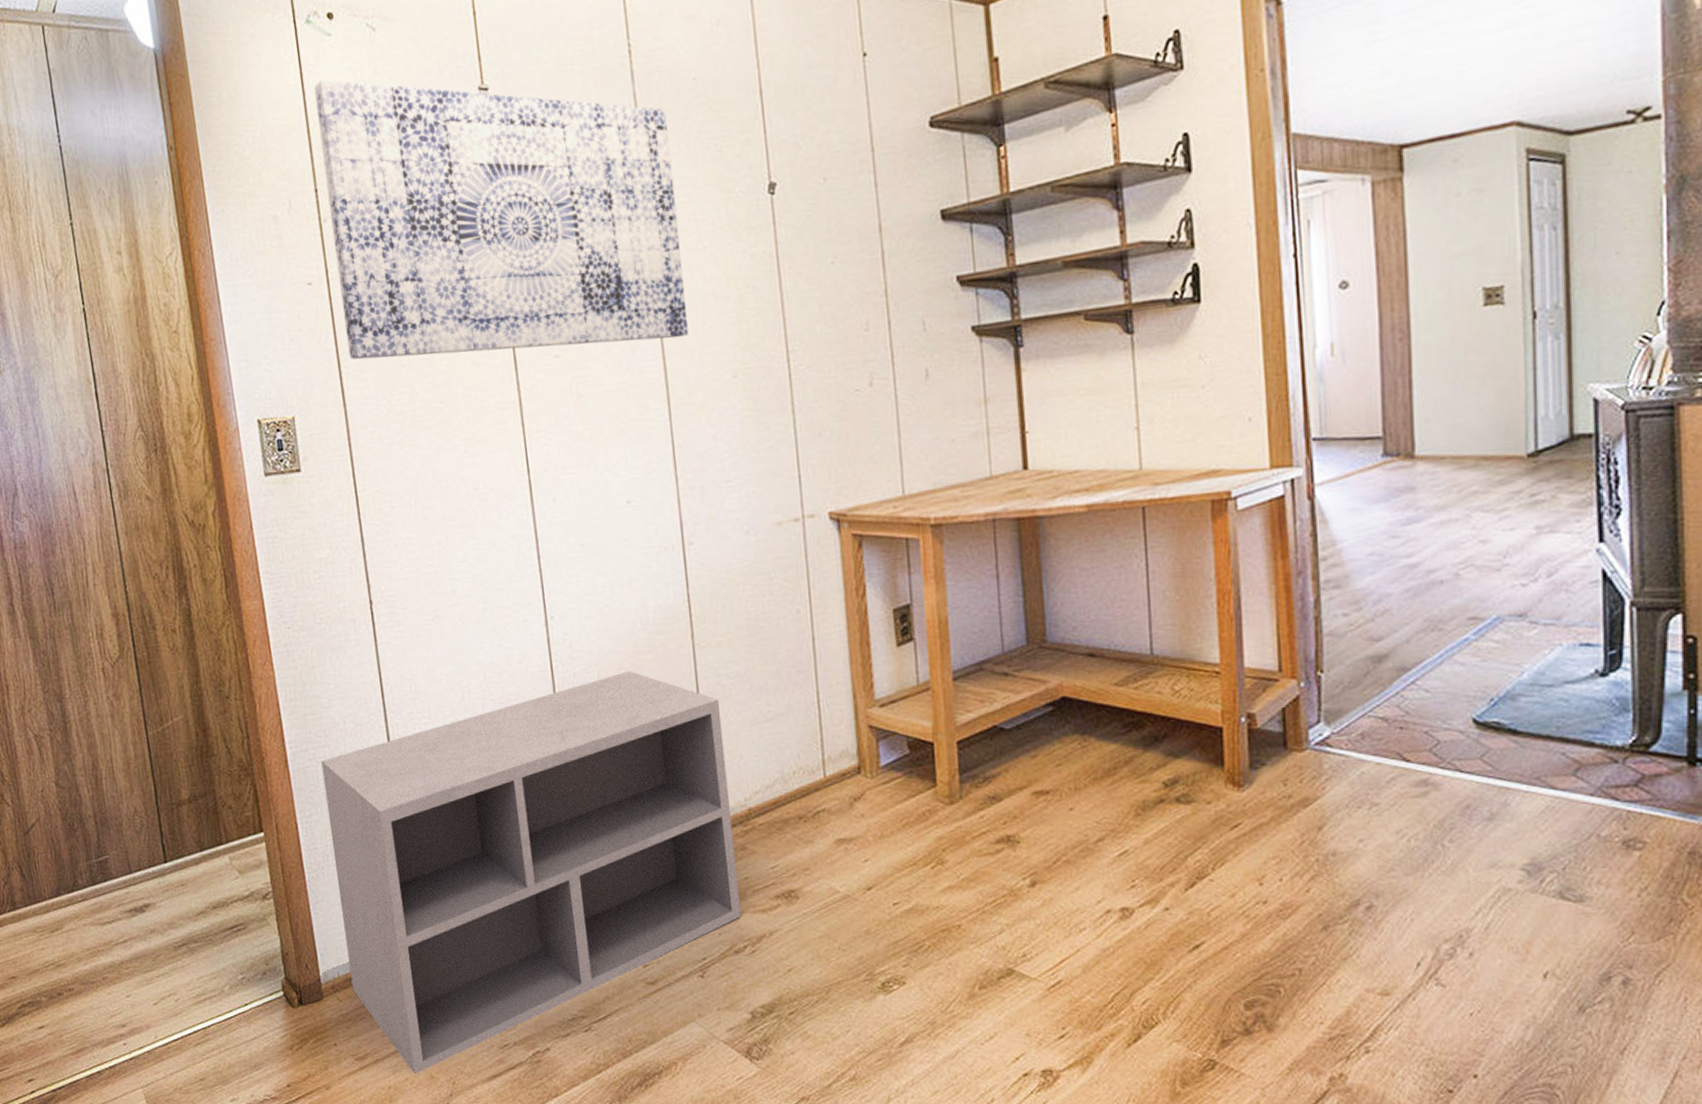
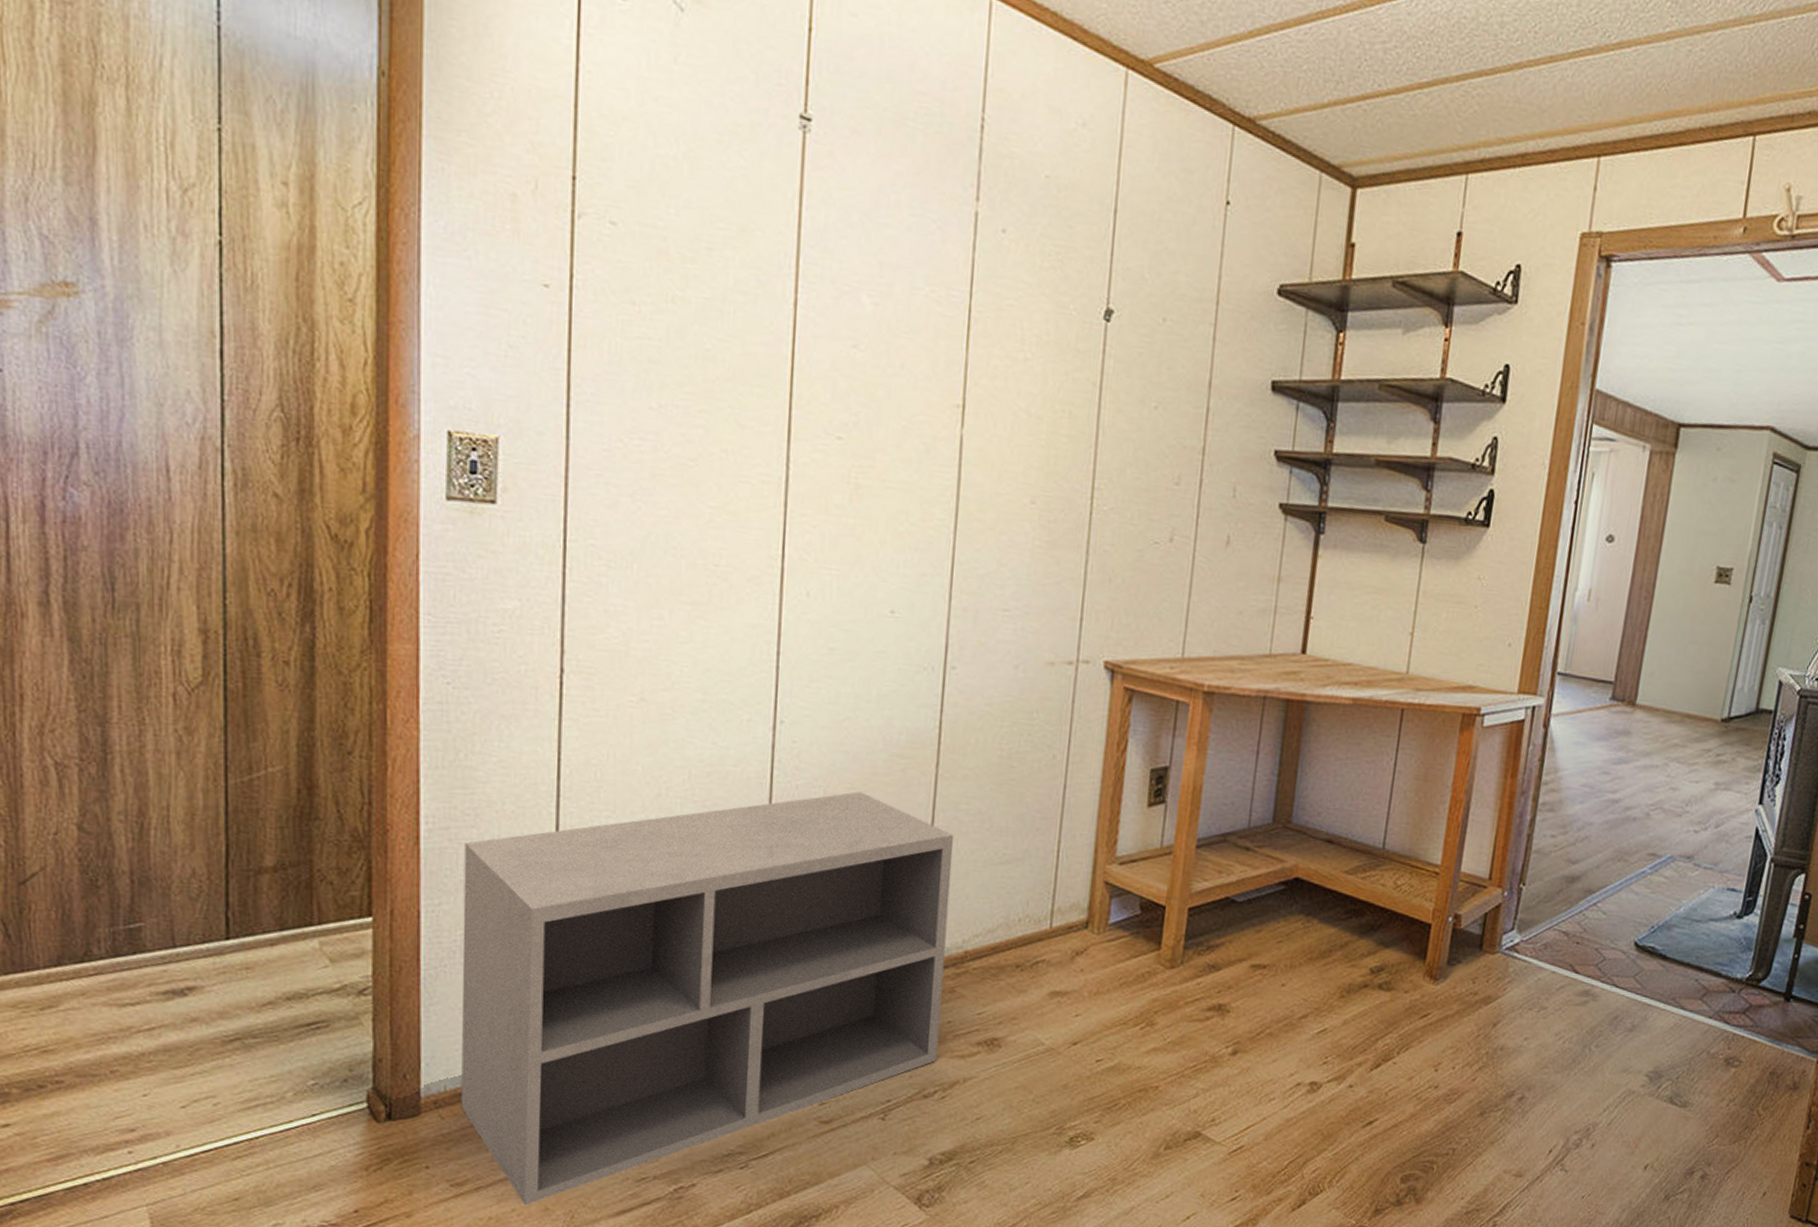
wall art: present [314,79,688,360] -> none [584,48,1010,448]

